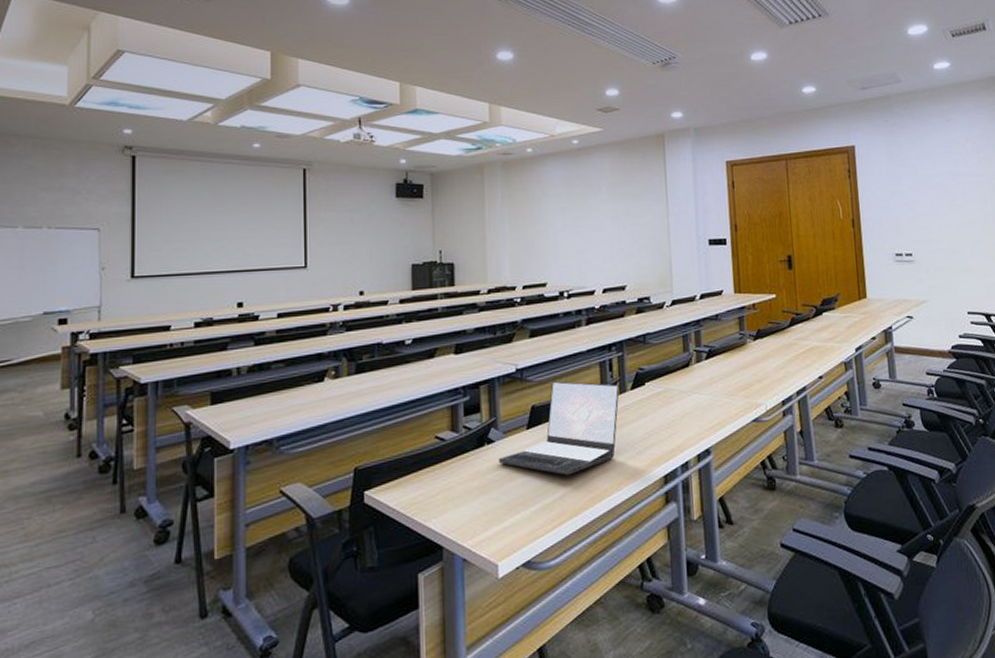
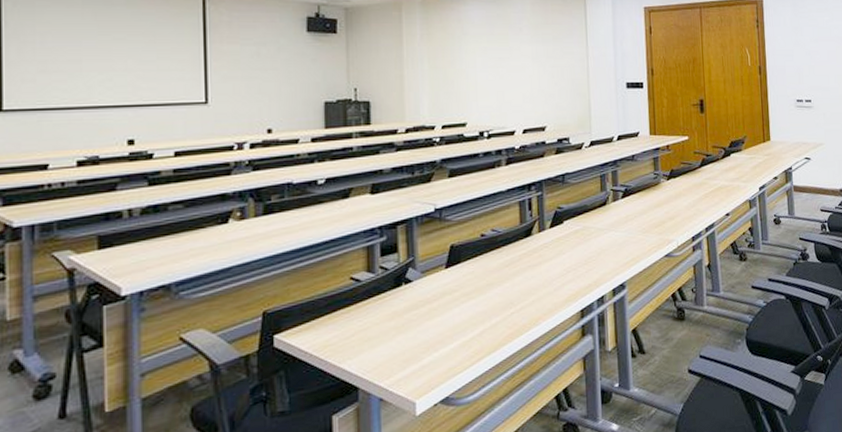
laptop: present [498,381,620,475] -> none [416,220,539,313]

